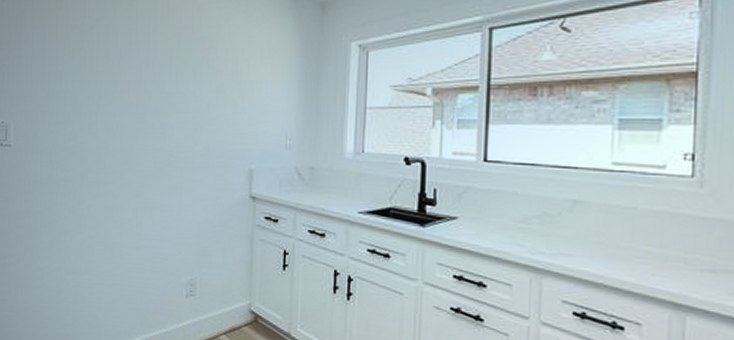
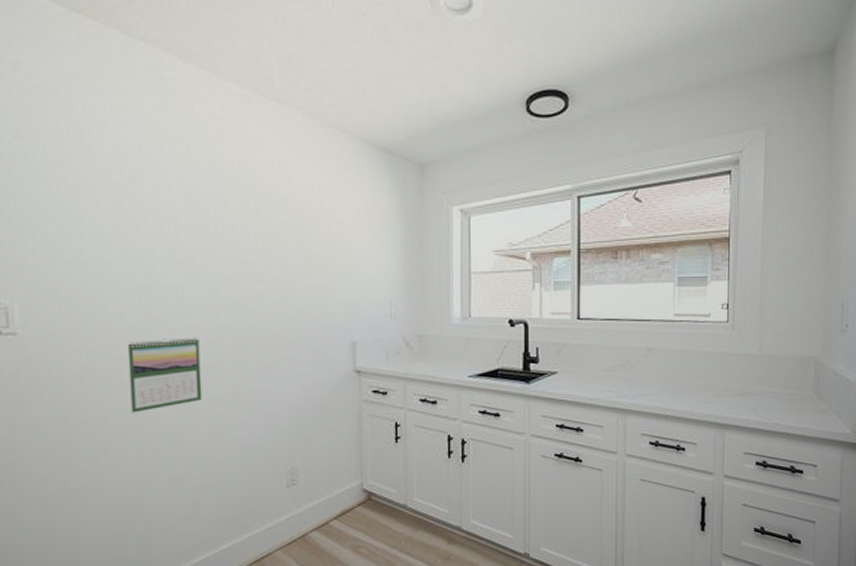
calendar: none [77,156,128,215] -> present [127,337,203,413]

